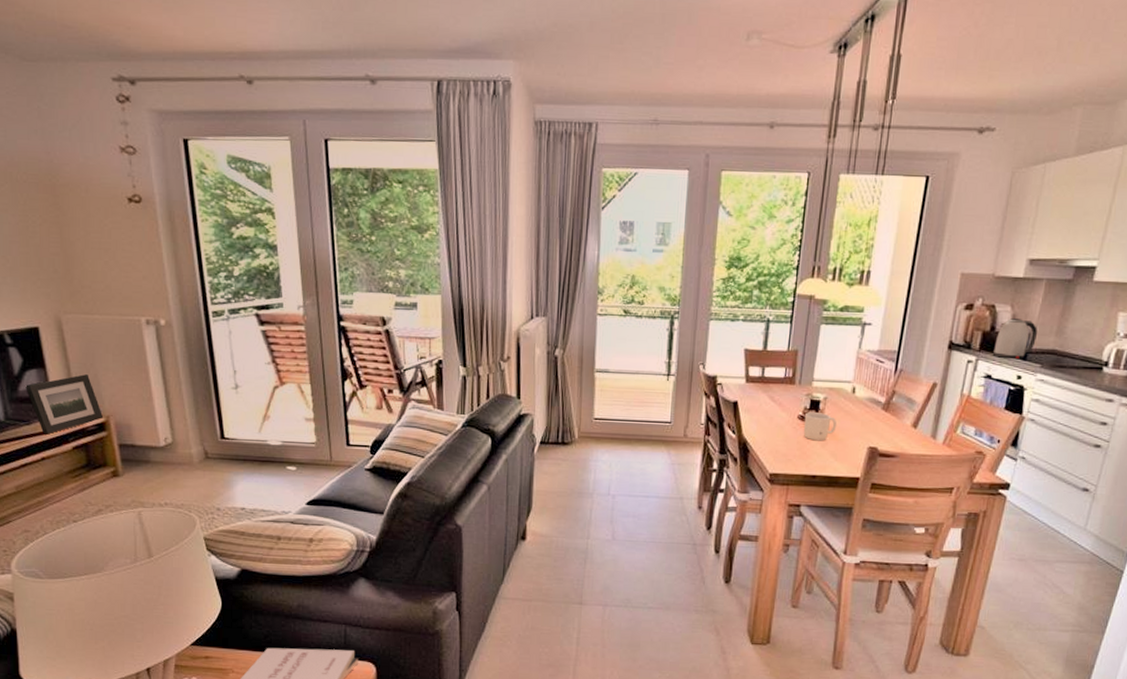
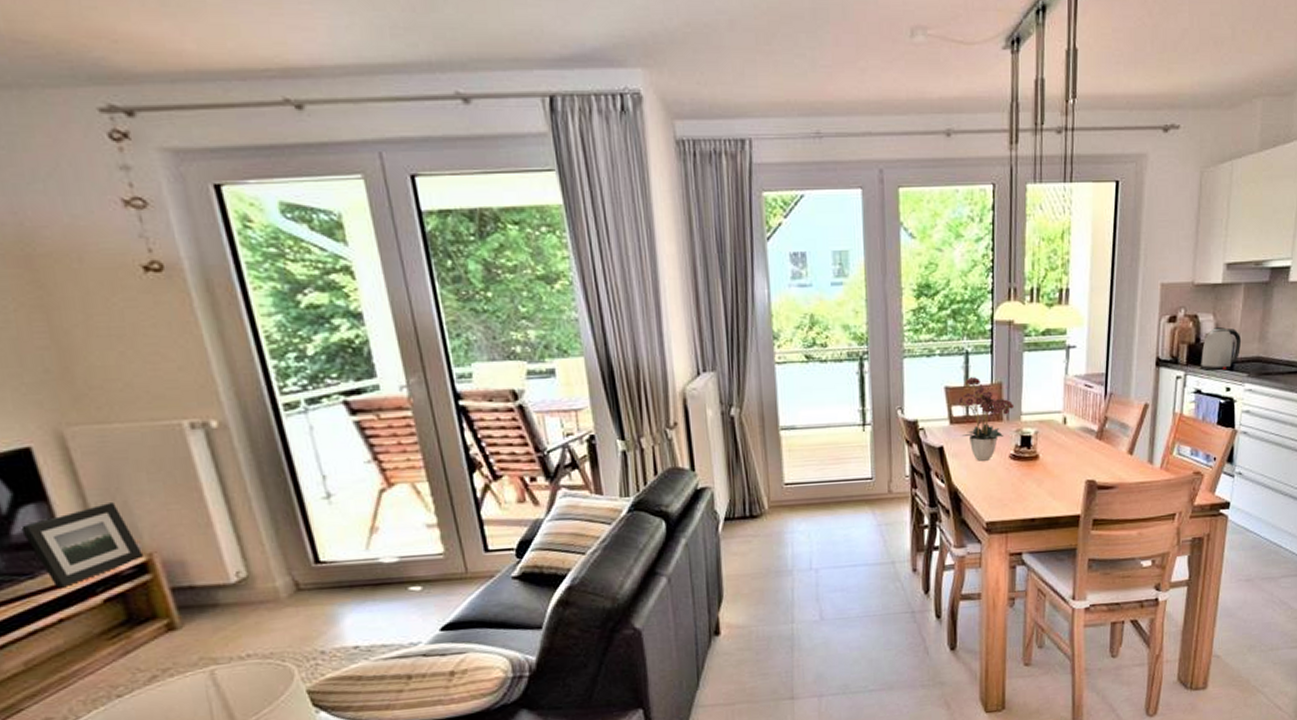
flower arrangement: none [755,343,807,419] -> present [958,377,1015,461]
mug: present [803,412,837,441] -> none [1016,449,1052,481]

